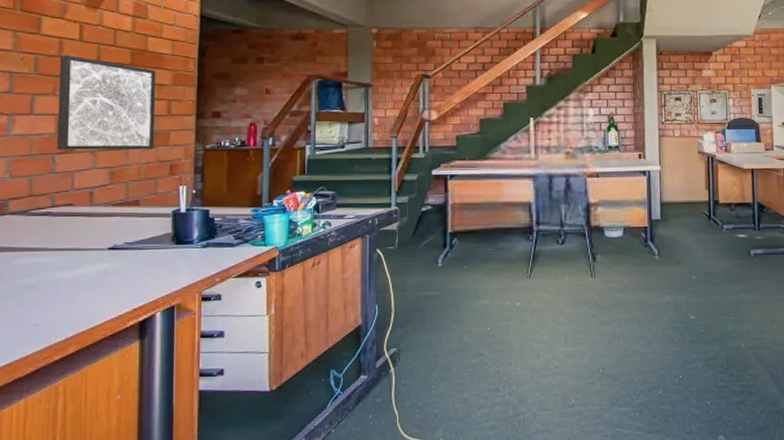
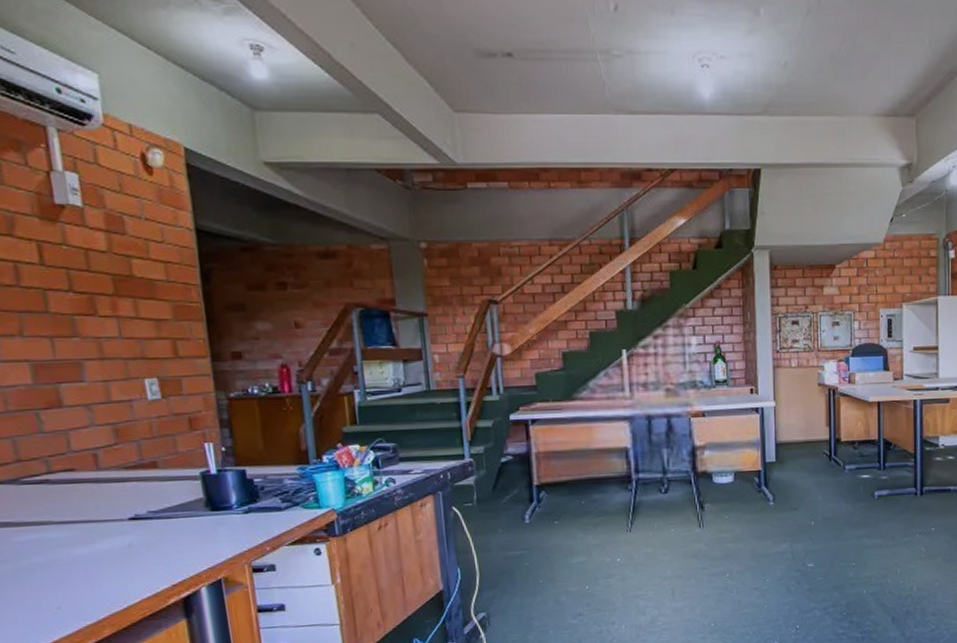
wall art: present [57,55,156,150] -> none [19,284,164,405]

